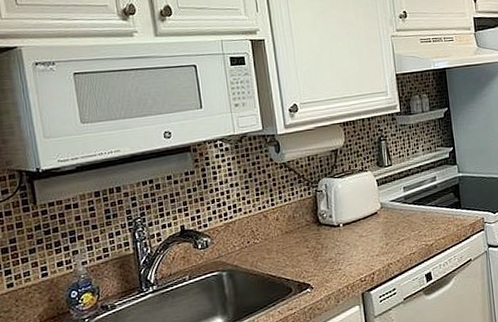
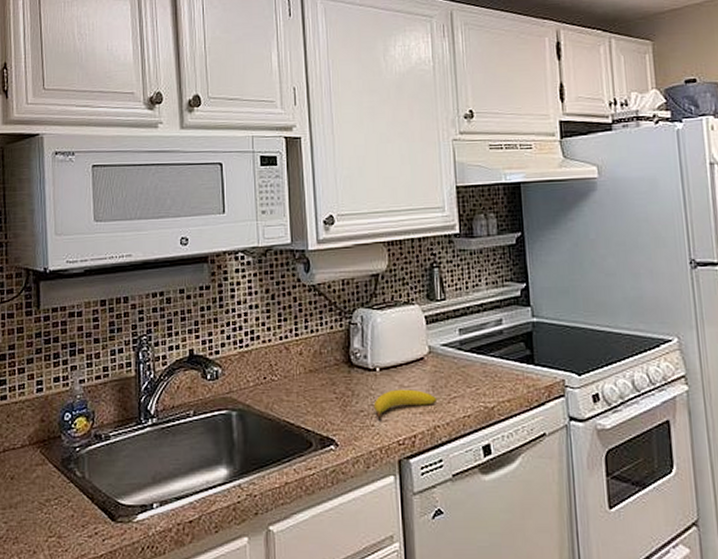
fruit: none [339,237,389,264] -> present [373,389,436,419]

